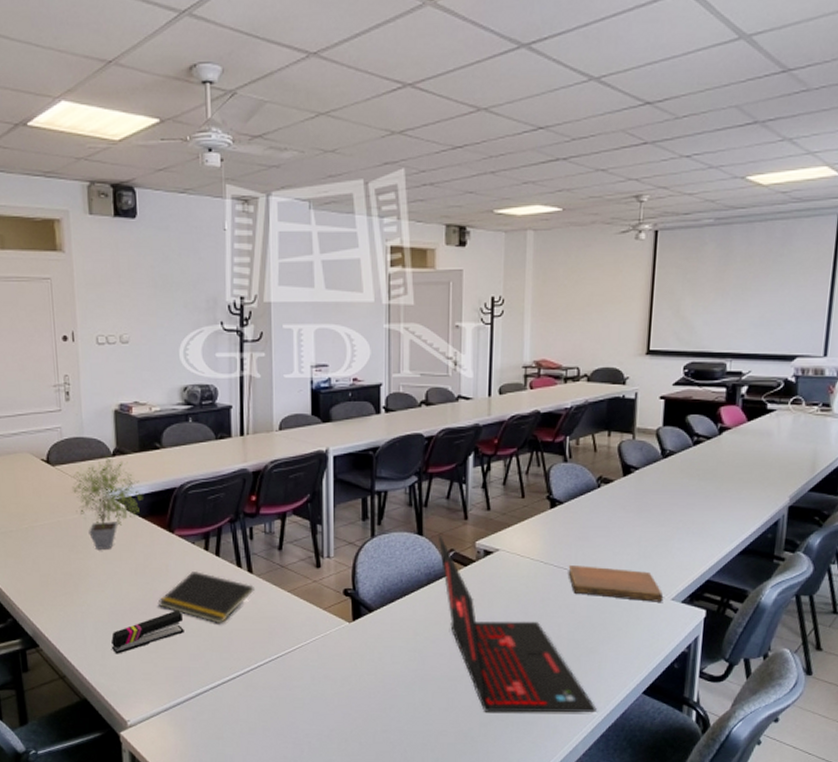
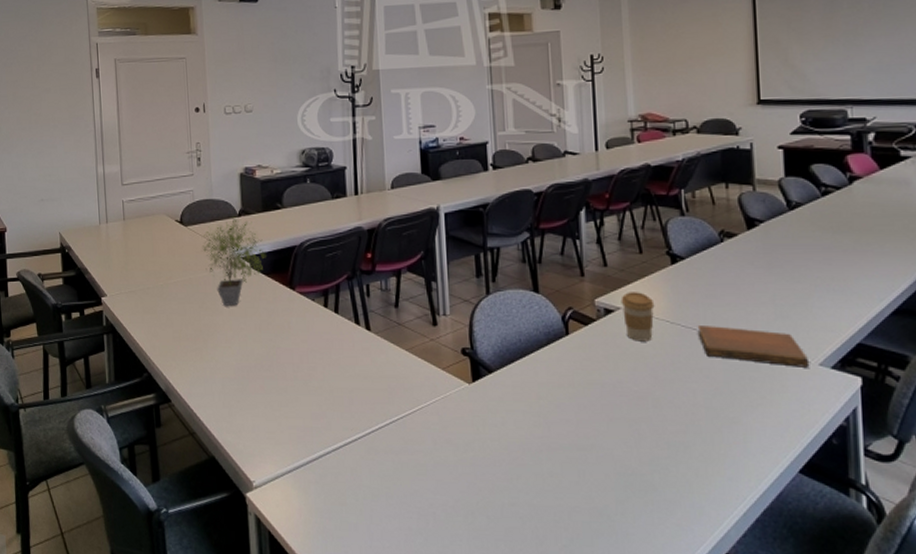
stapler: present [111,610,184,654] -> none [237,367,306,412]
notepad: present [157,572,254,624] -> none [280,329,373,383]
laptop: present [437,534,597,713] -> none [554,292,747,492]
coffee cup: none [500,534,532,581] -> present [620,292,655,342]

